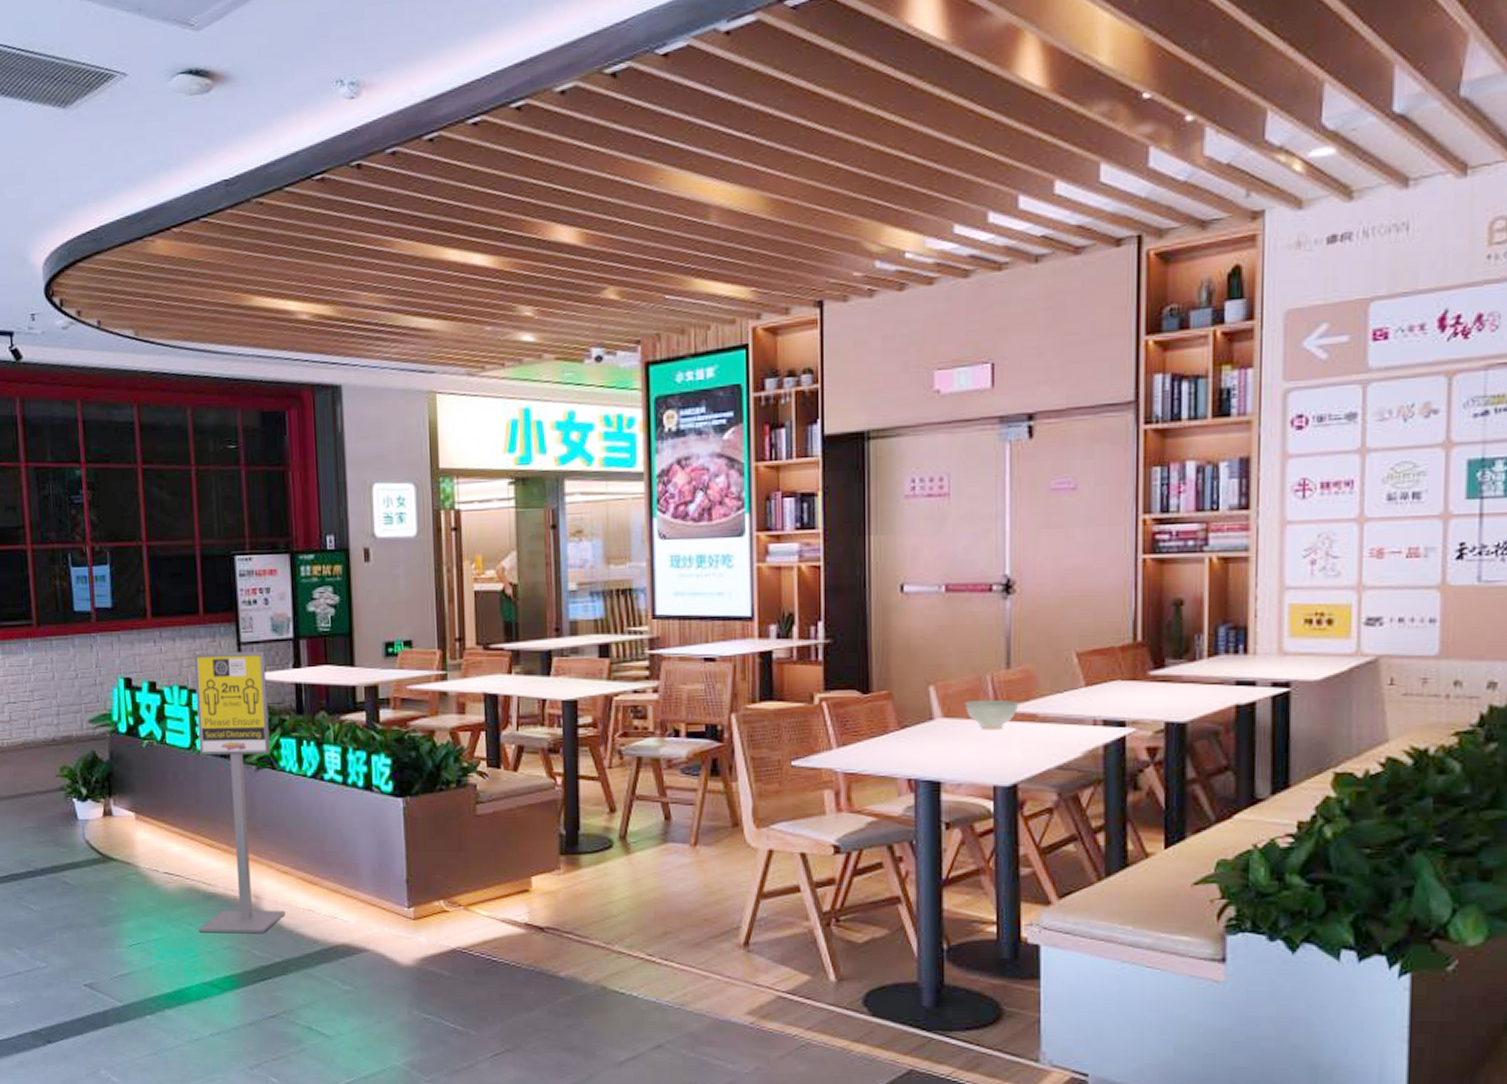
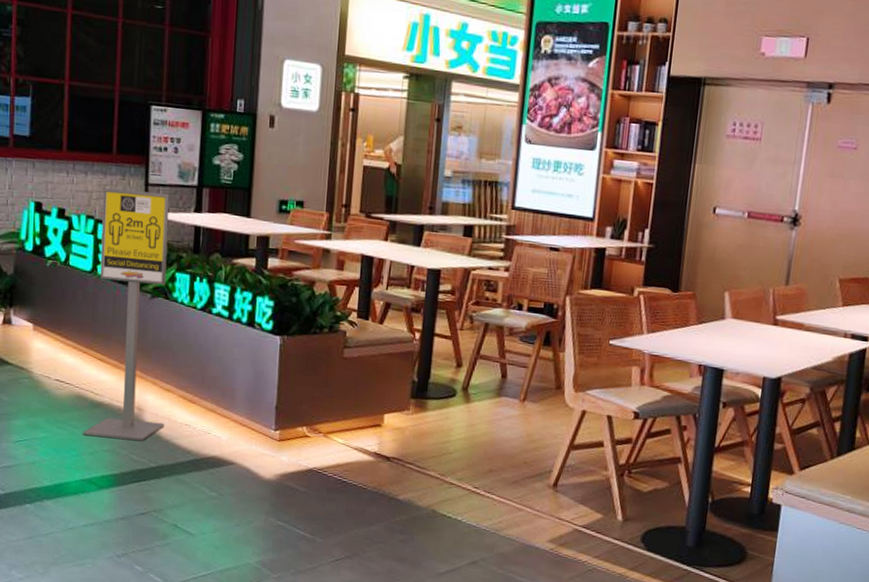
bowl: present [964,701,1020,730] -> none [750,307,792,333]

